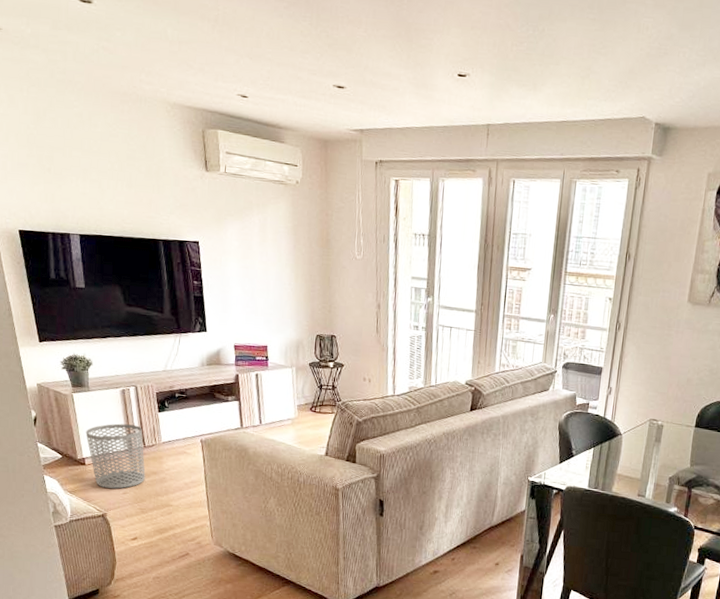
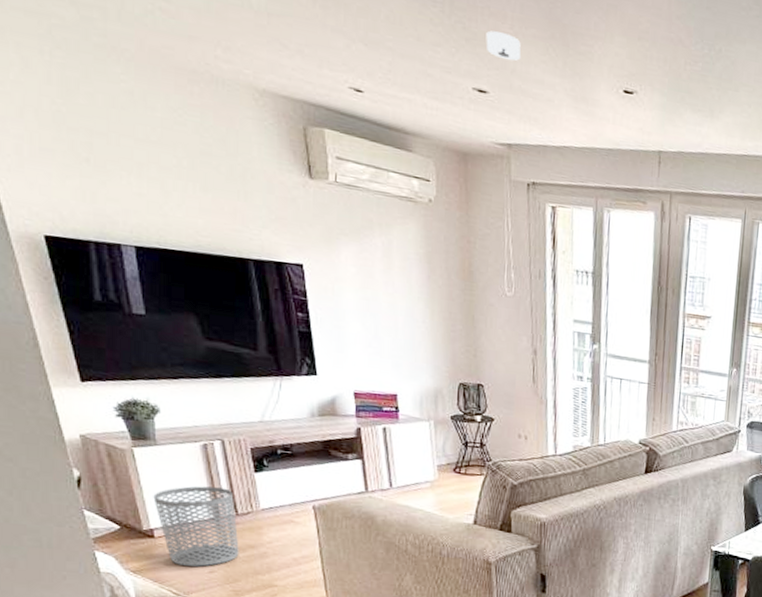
smoke detector: none [344,35,373,59] -> present [486,30,521,61]

